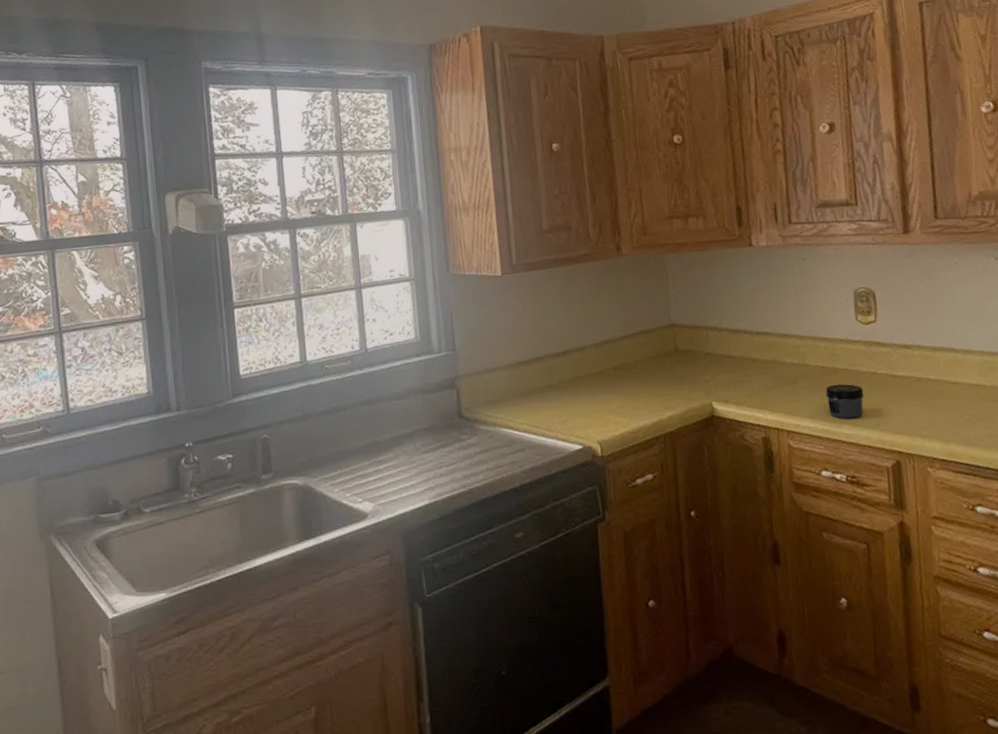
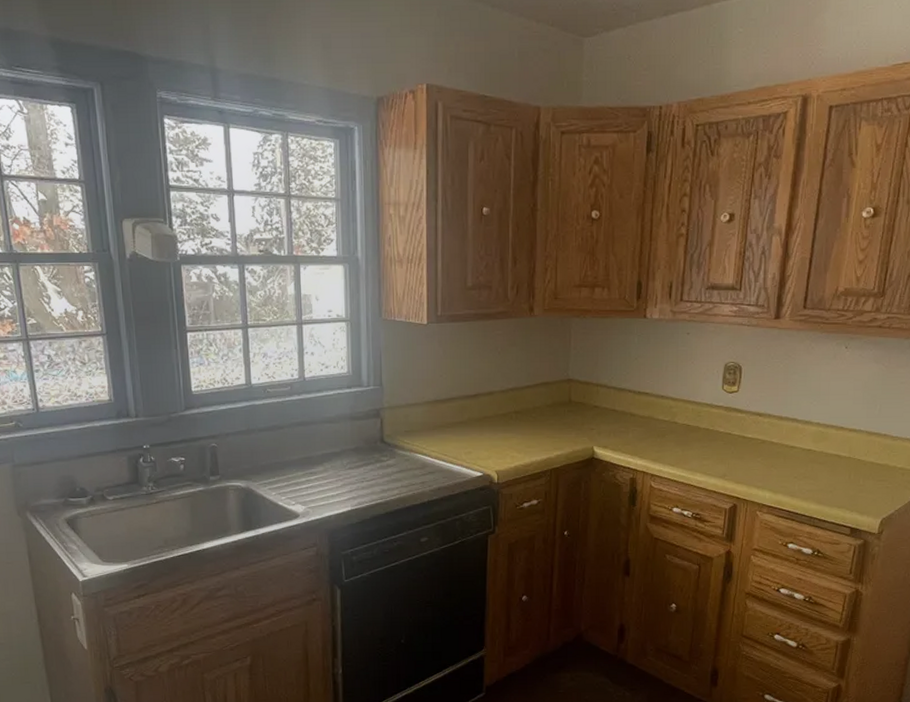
jar: present [825,383,864,419] -> none [686,440,718,469]

